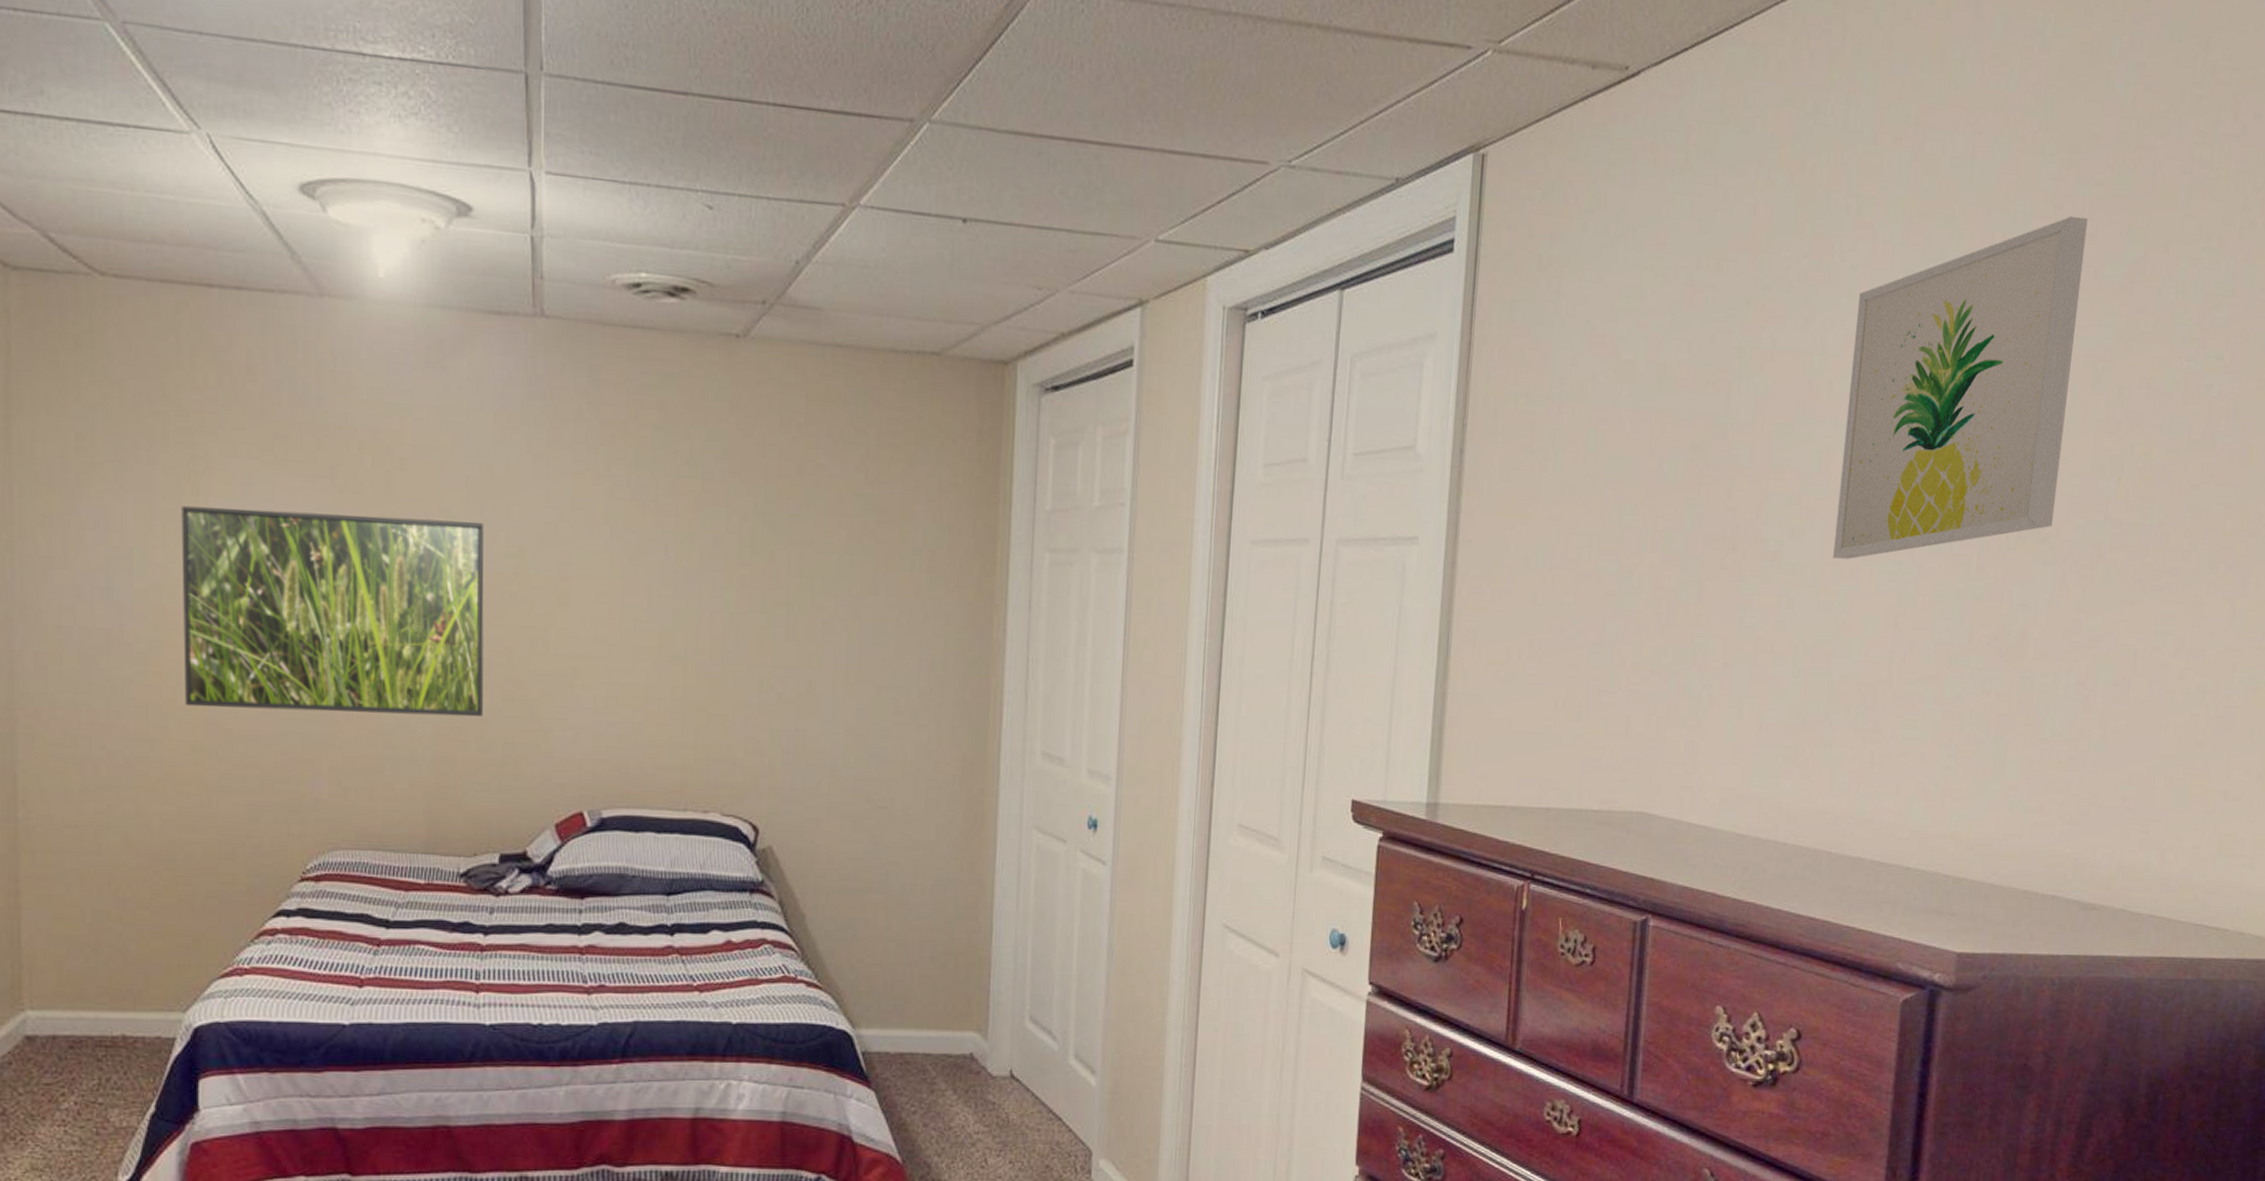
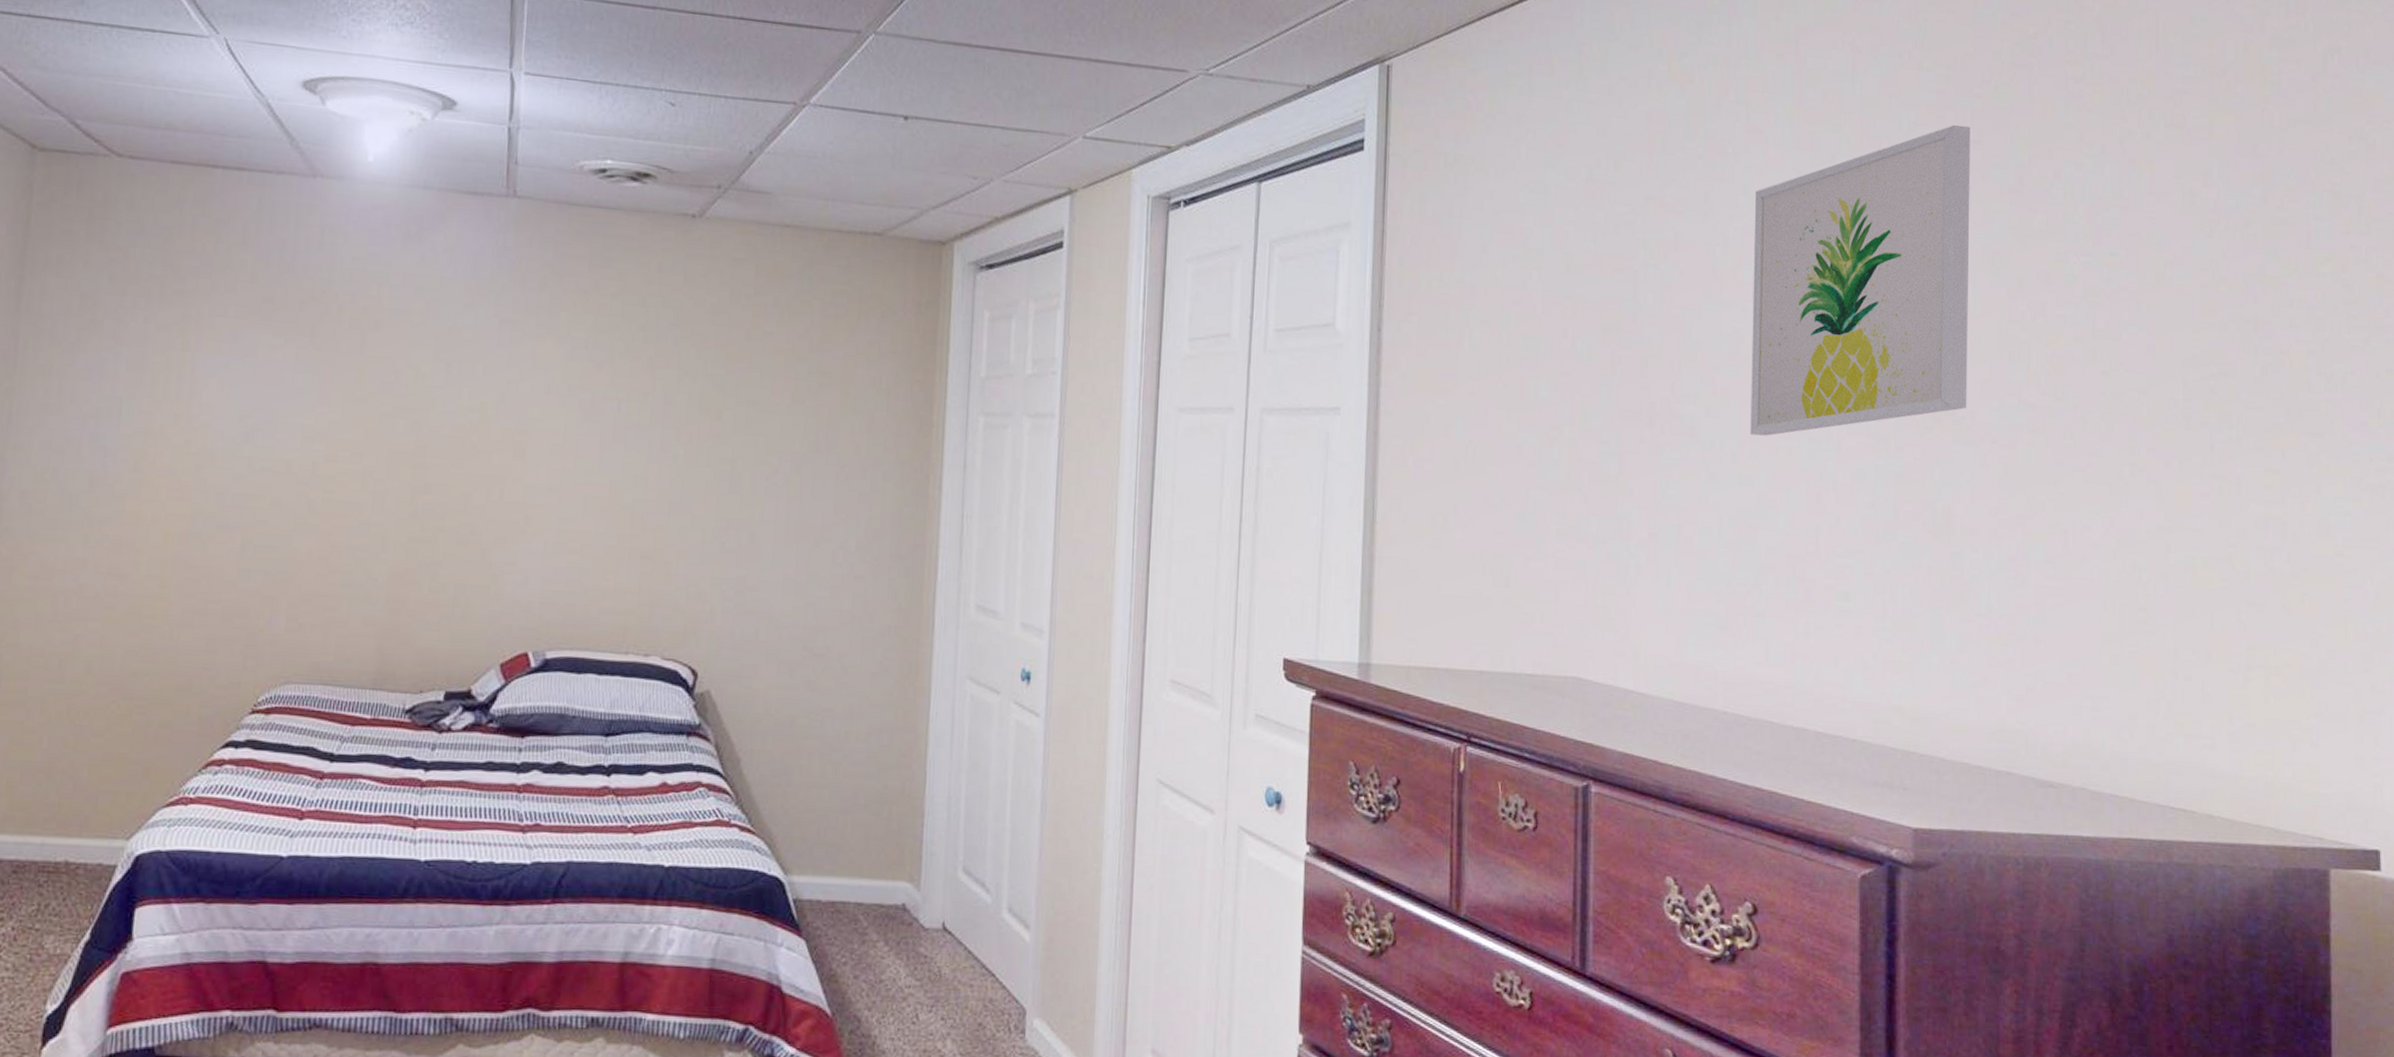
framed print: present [181,506,484,718] -> none [157,360,449,560]

